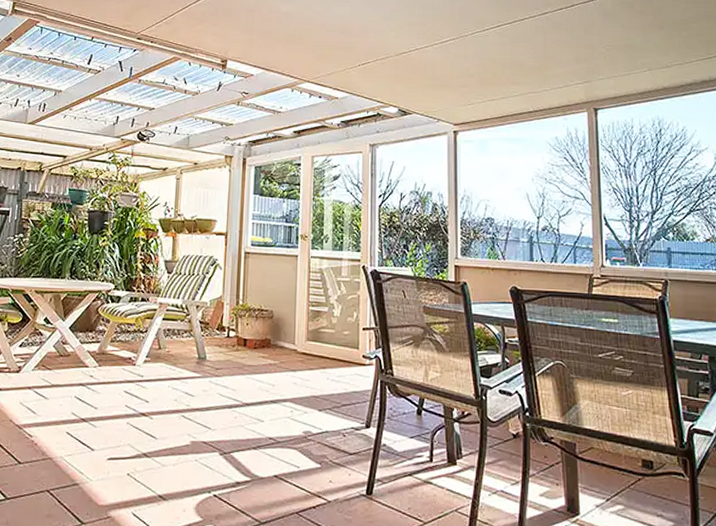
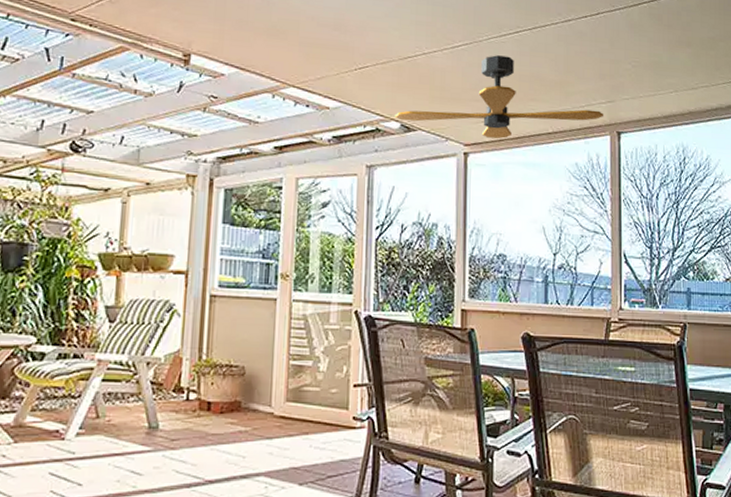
ceiling fan: none [393,47,581,118] -> present [394,55,604,139]

